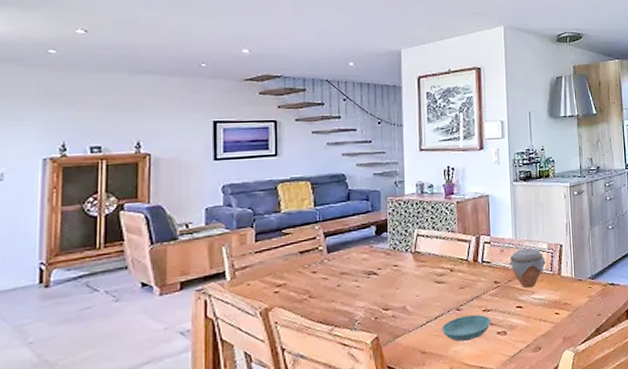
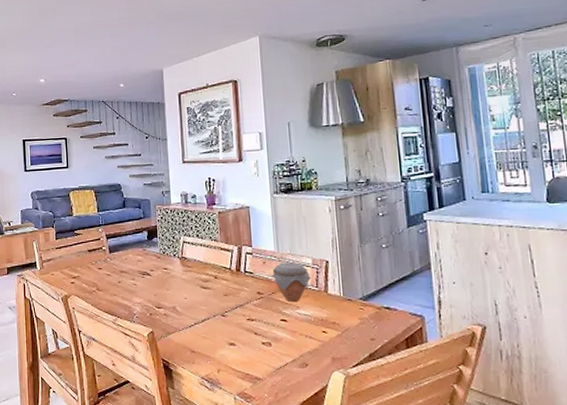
saucer: present [442,315,491,342] -> none [209,323,256,346]

